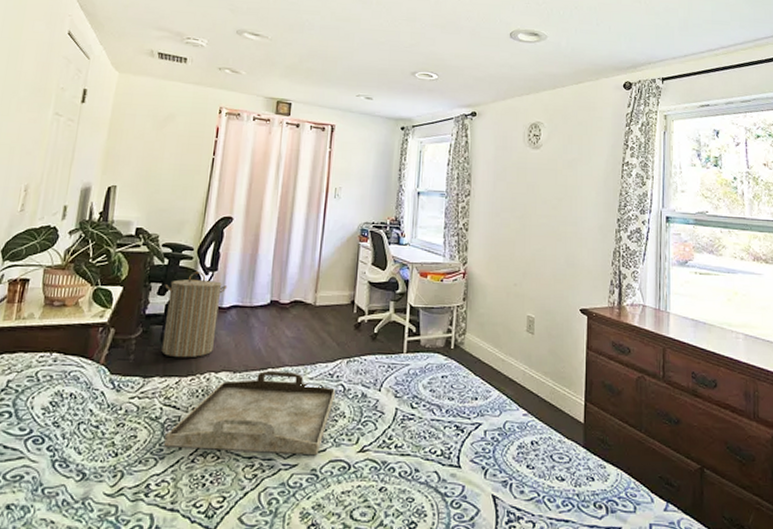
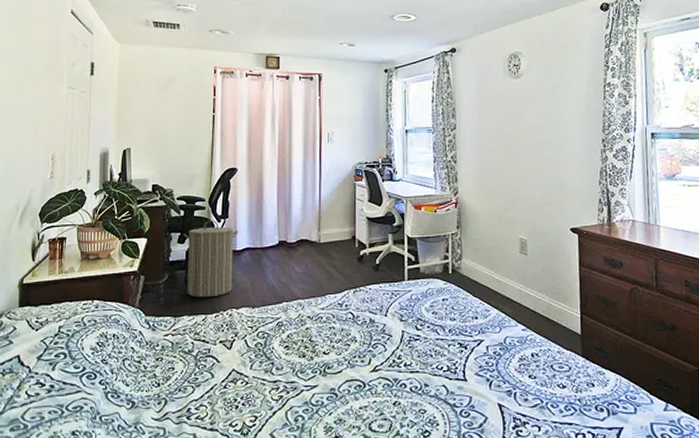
serving tray: present [164,370,335,456] -> none [199,303,345,377]

